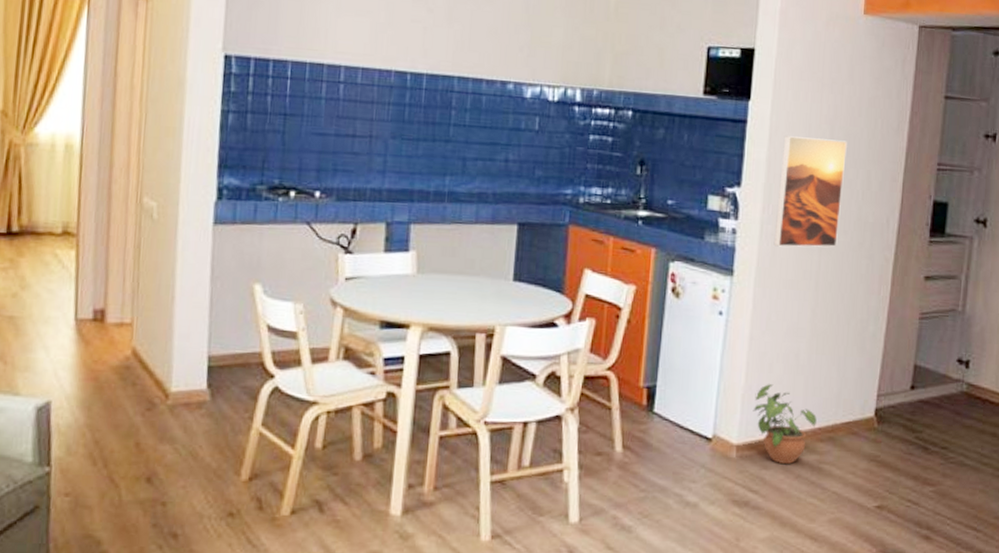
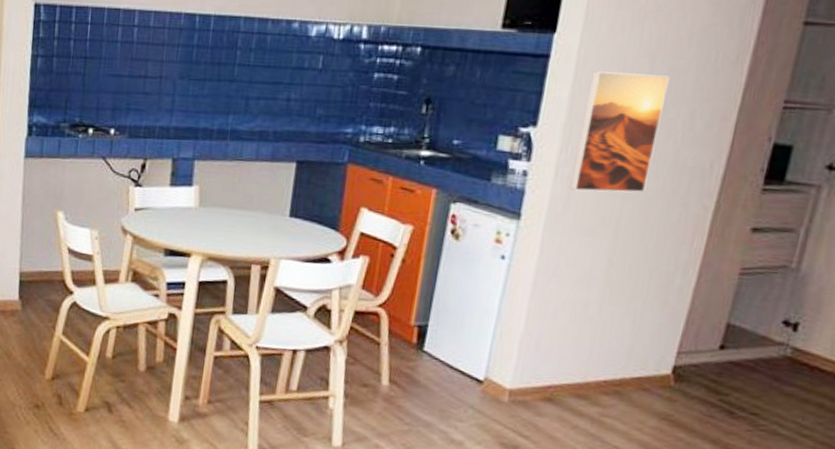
potted plant: present [753,384,817,464] -> none [530,332,603,414]

